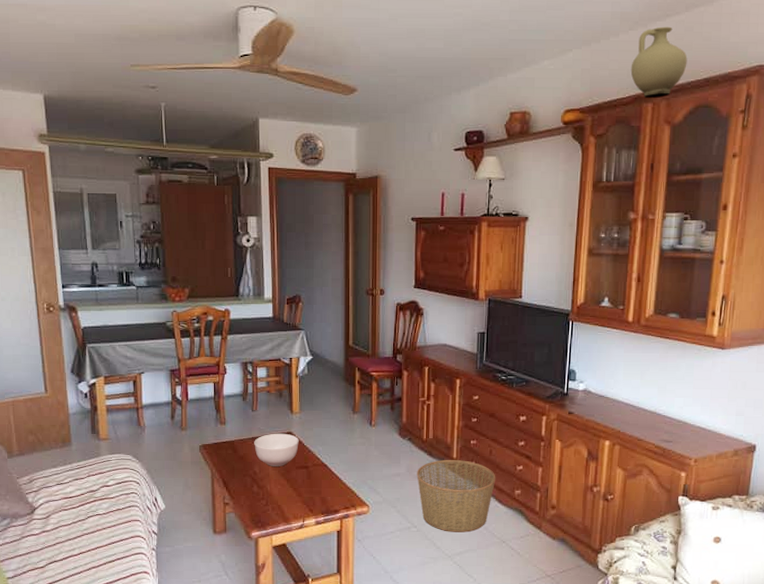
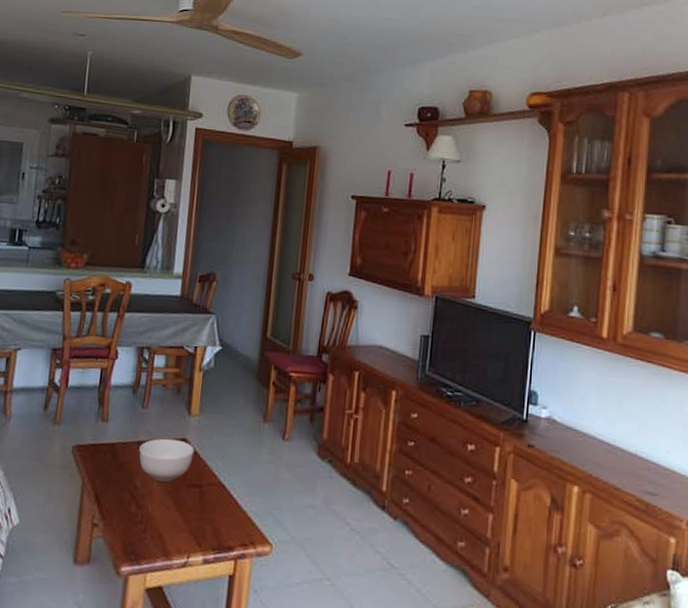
basket: present [417,460,496,532] -> none [335,492,435,593]
ceramic jug: present [630,26,688,99] -> none [604,14,668,89]

